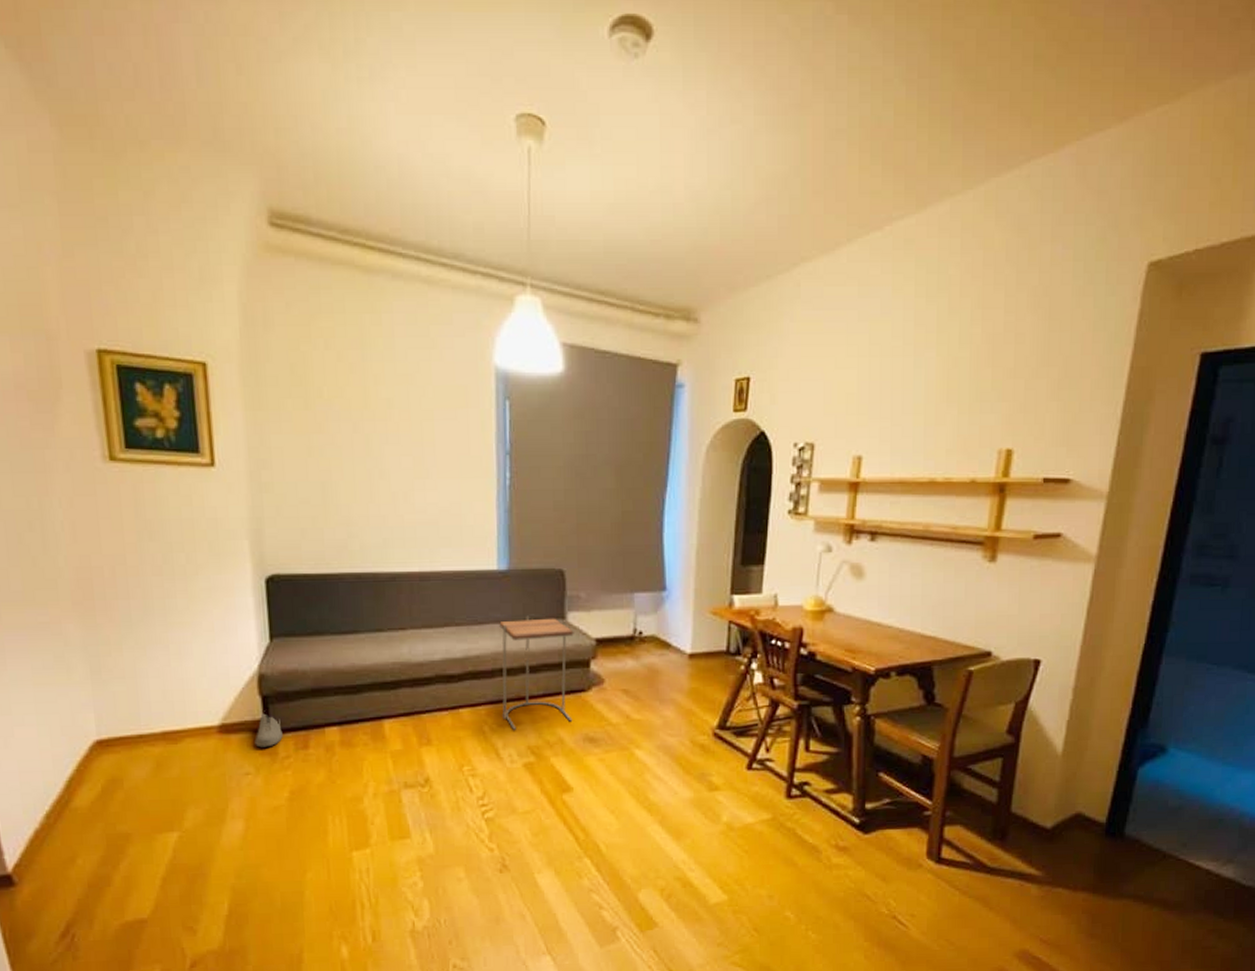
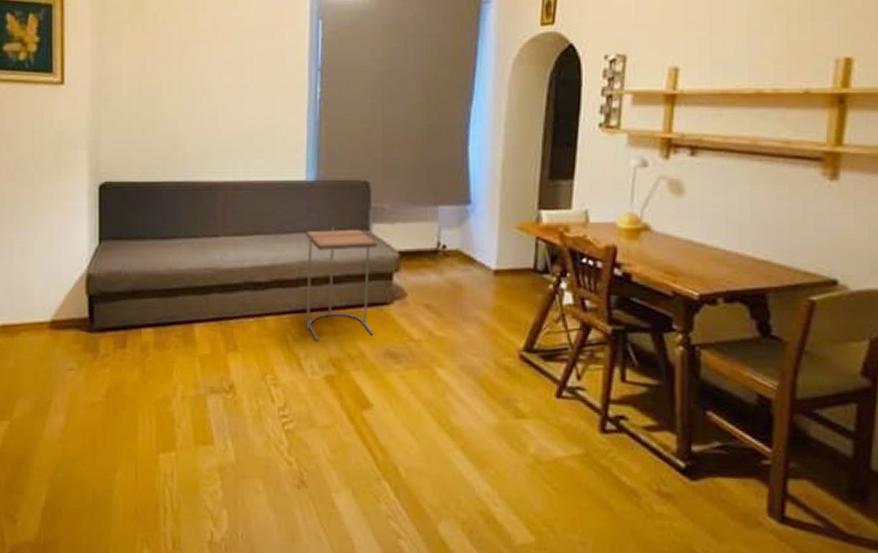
shoe: present [255,710,283,748] -> none [80,309,104,345]

